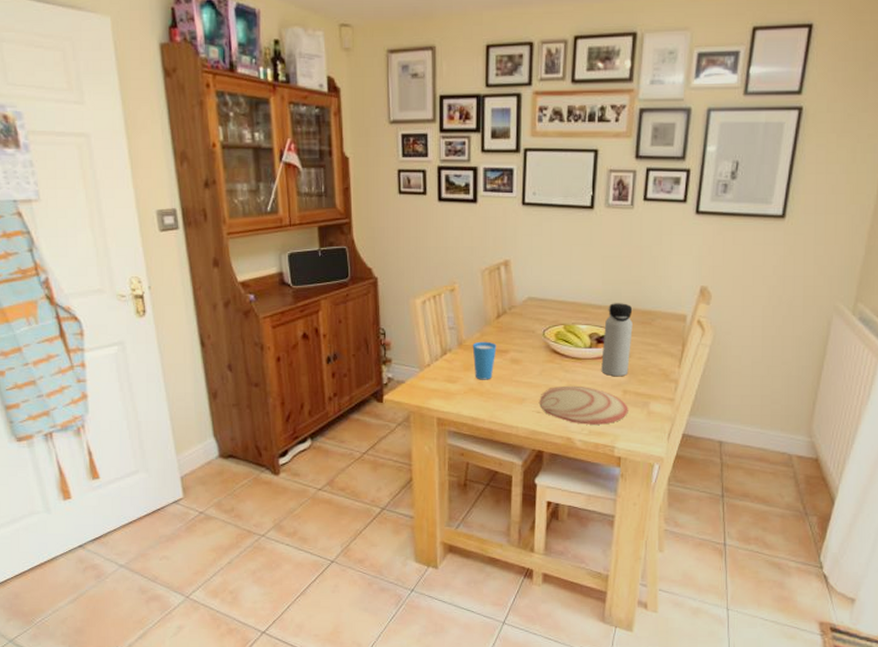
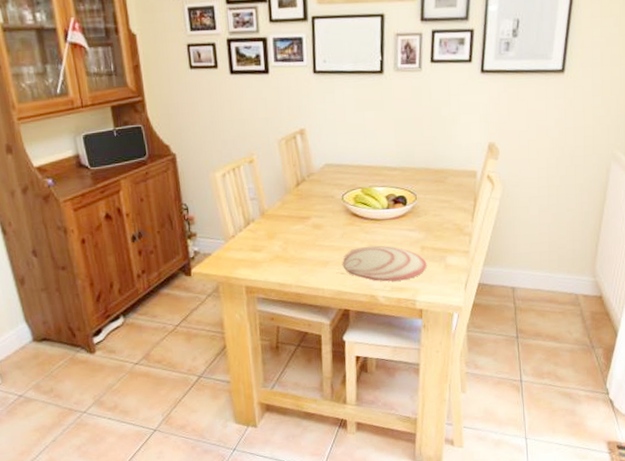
cup: present [472,341,497,380] -> none [274,209,298,247]
water bottle: present [601,303,633,377] -> none [399,163,427,235]

